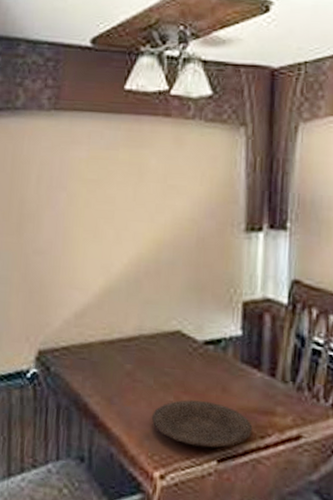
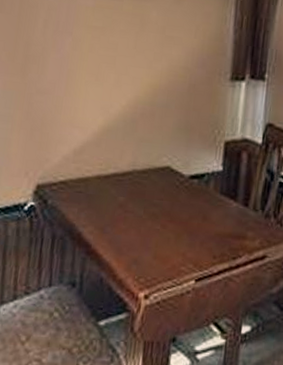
plate: present [151,400,253,448] -> none [139,228,227,269]

